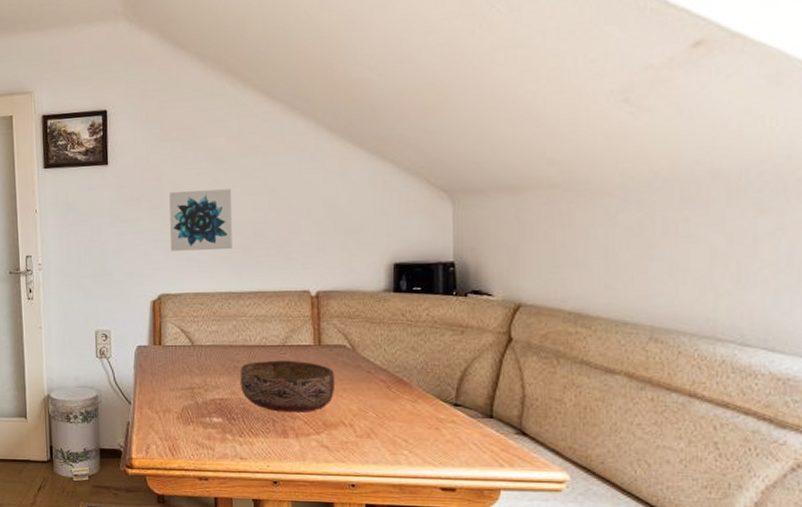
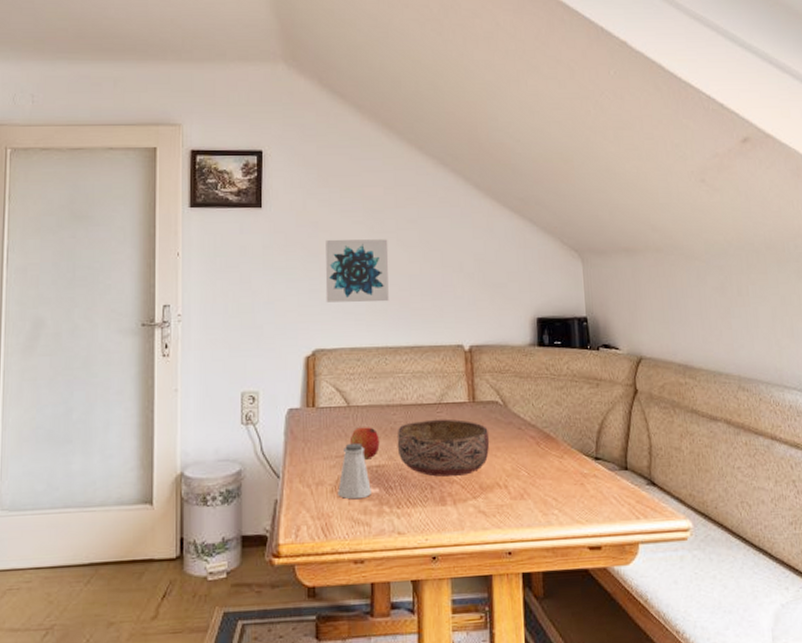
saltshaker: none [183,377,215,427] -> present [338,442,371,500]
fruit: none [194,364,223,393] -> present [349,427,380,460]

